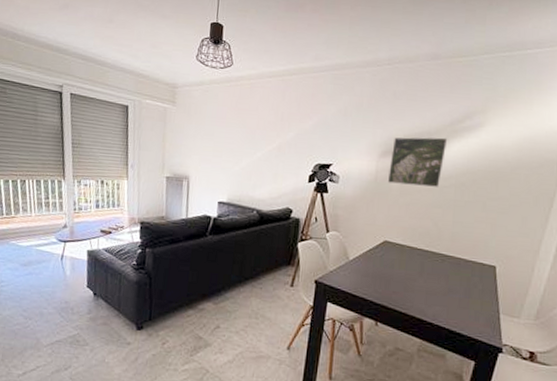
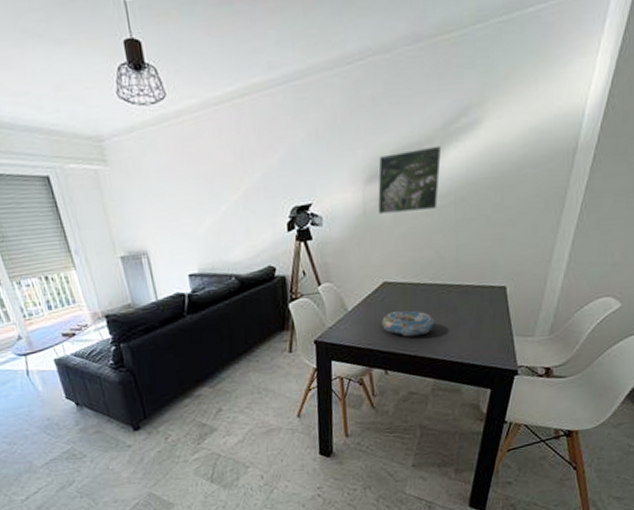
decorative bowl: none [378,269,426,295] -> present [382,310,434,337]

